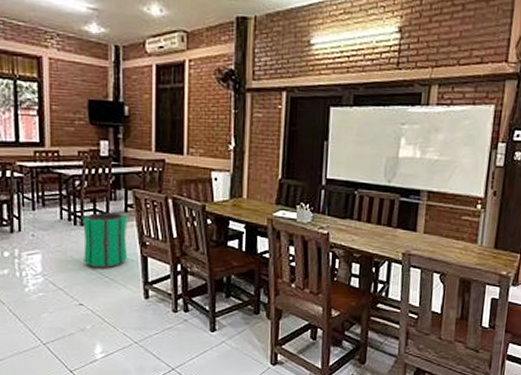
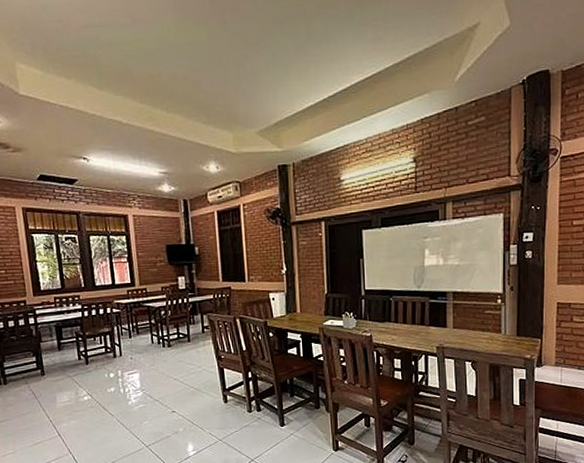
trash can: present [83,212,127,269] -> none [169,334,207,381]

